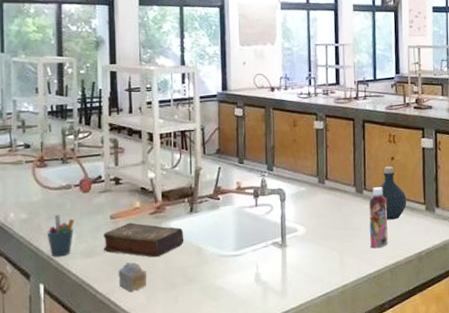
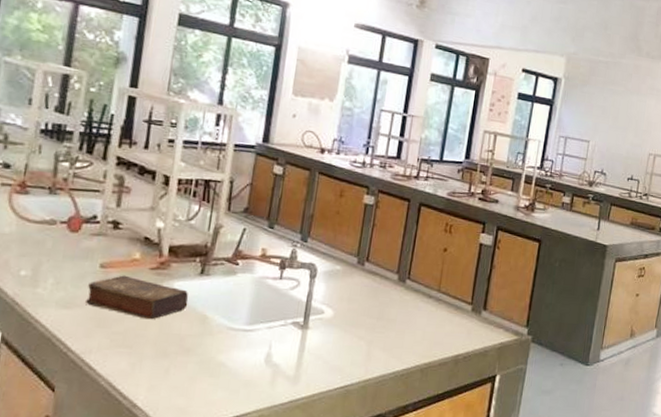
pen holder: present [46,214,74,257] -> none [15,252,54,303]
cake slice: present [118,262,147,292] -> none [99,321,135,355]
beverage bottle: present [369,187,388,249] -> none [404,278,431,345]
flask: present [380,166,407,220] -> none [426,258,453,316]

